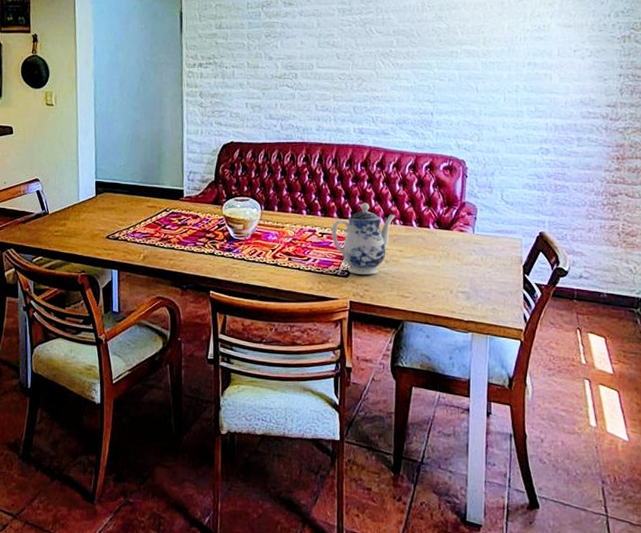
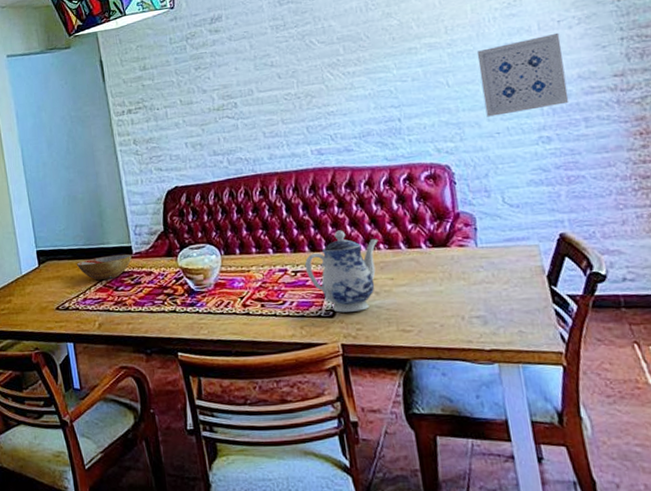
bowl: none [131,195,183,217] -> present [76,253,133,280]
wall art: none [502,60,573,124] -> present [476,32,570,117]

